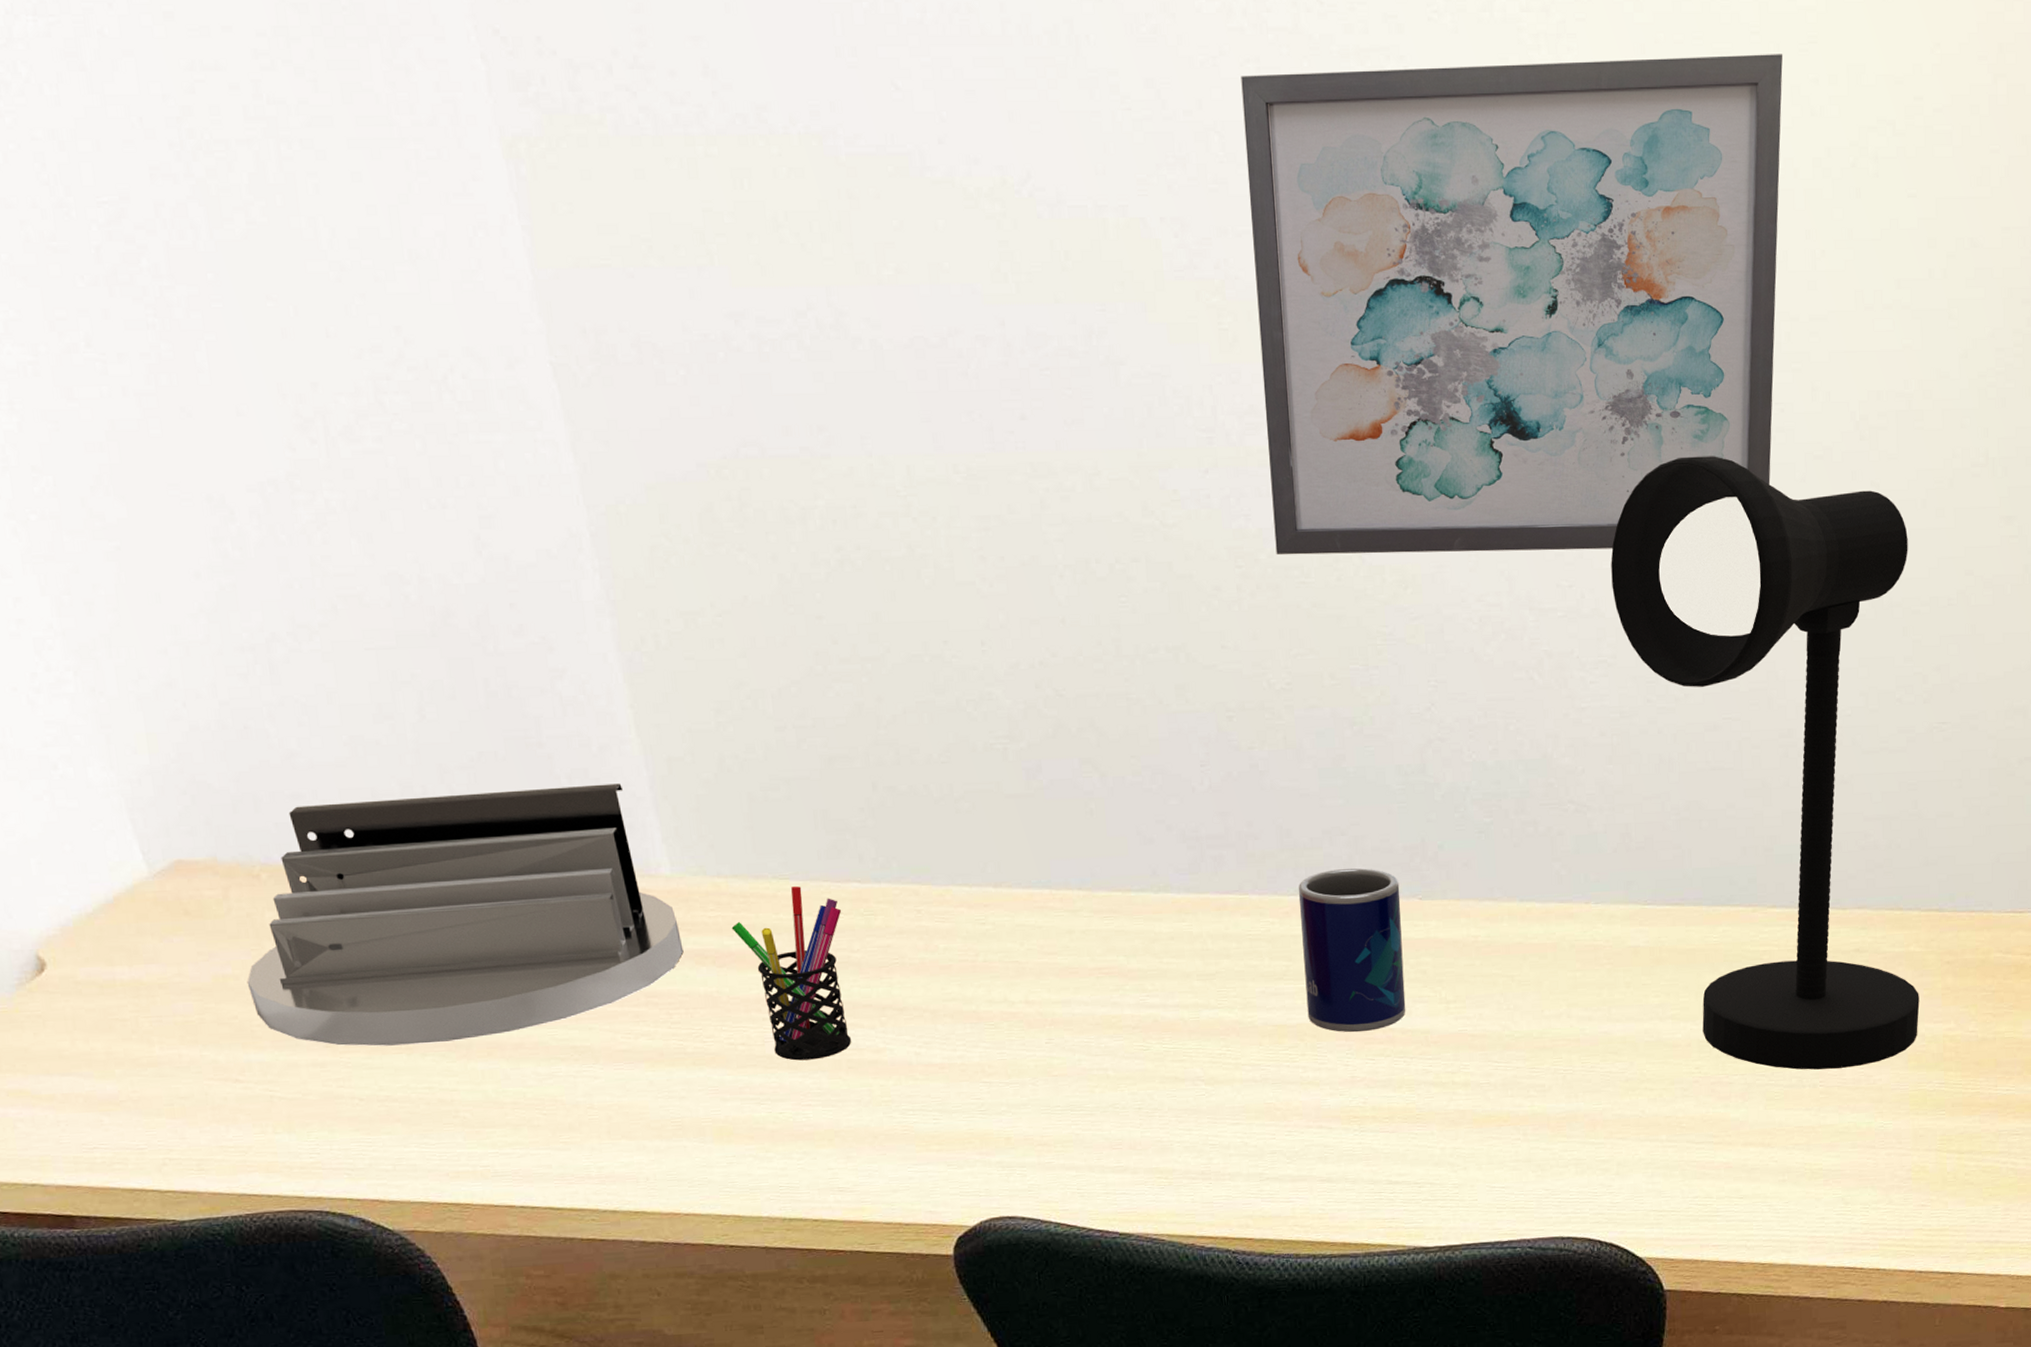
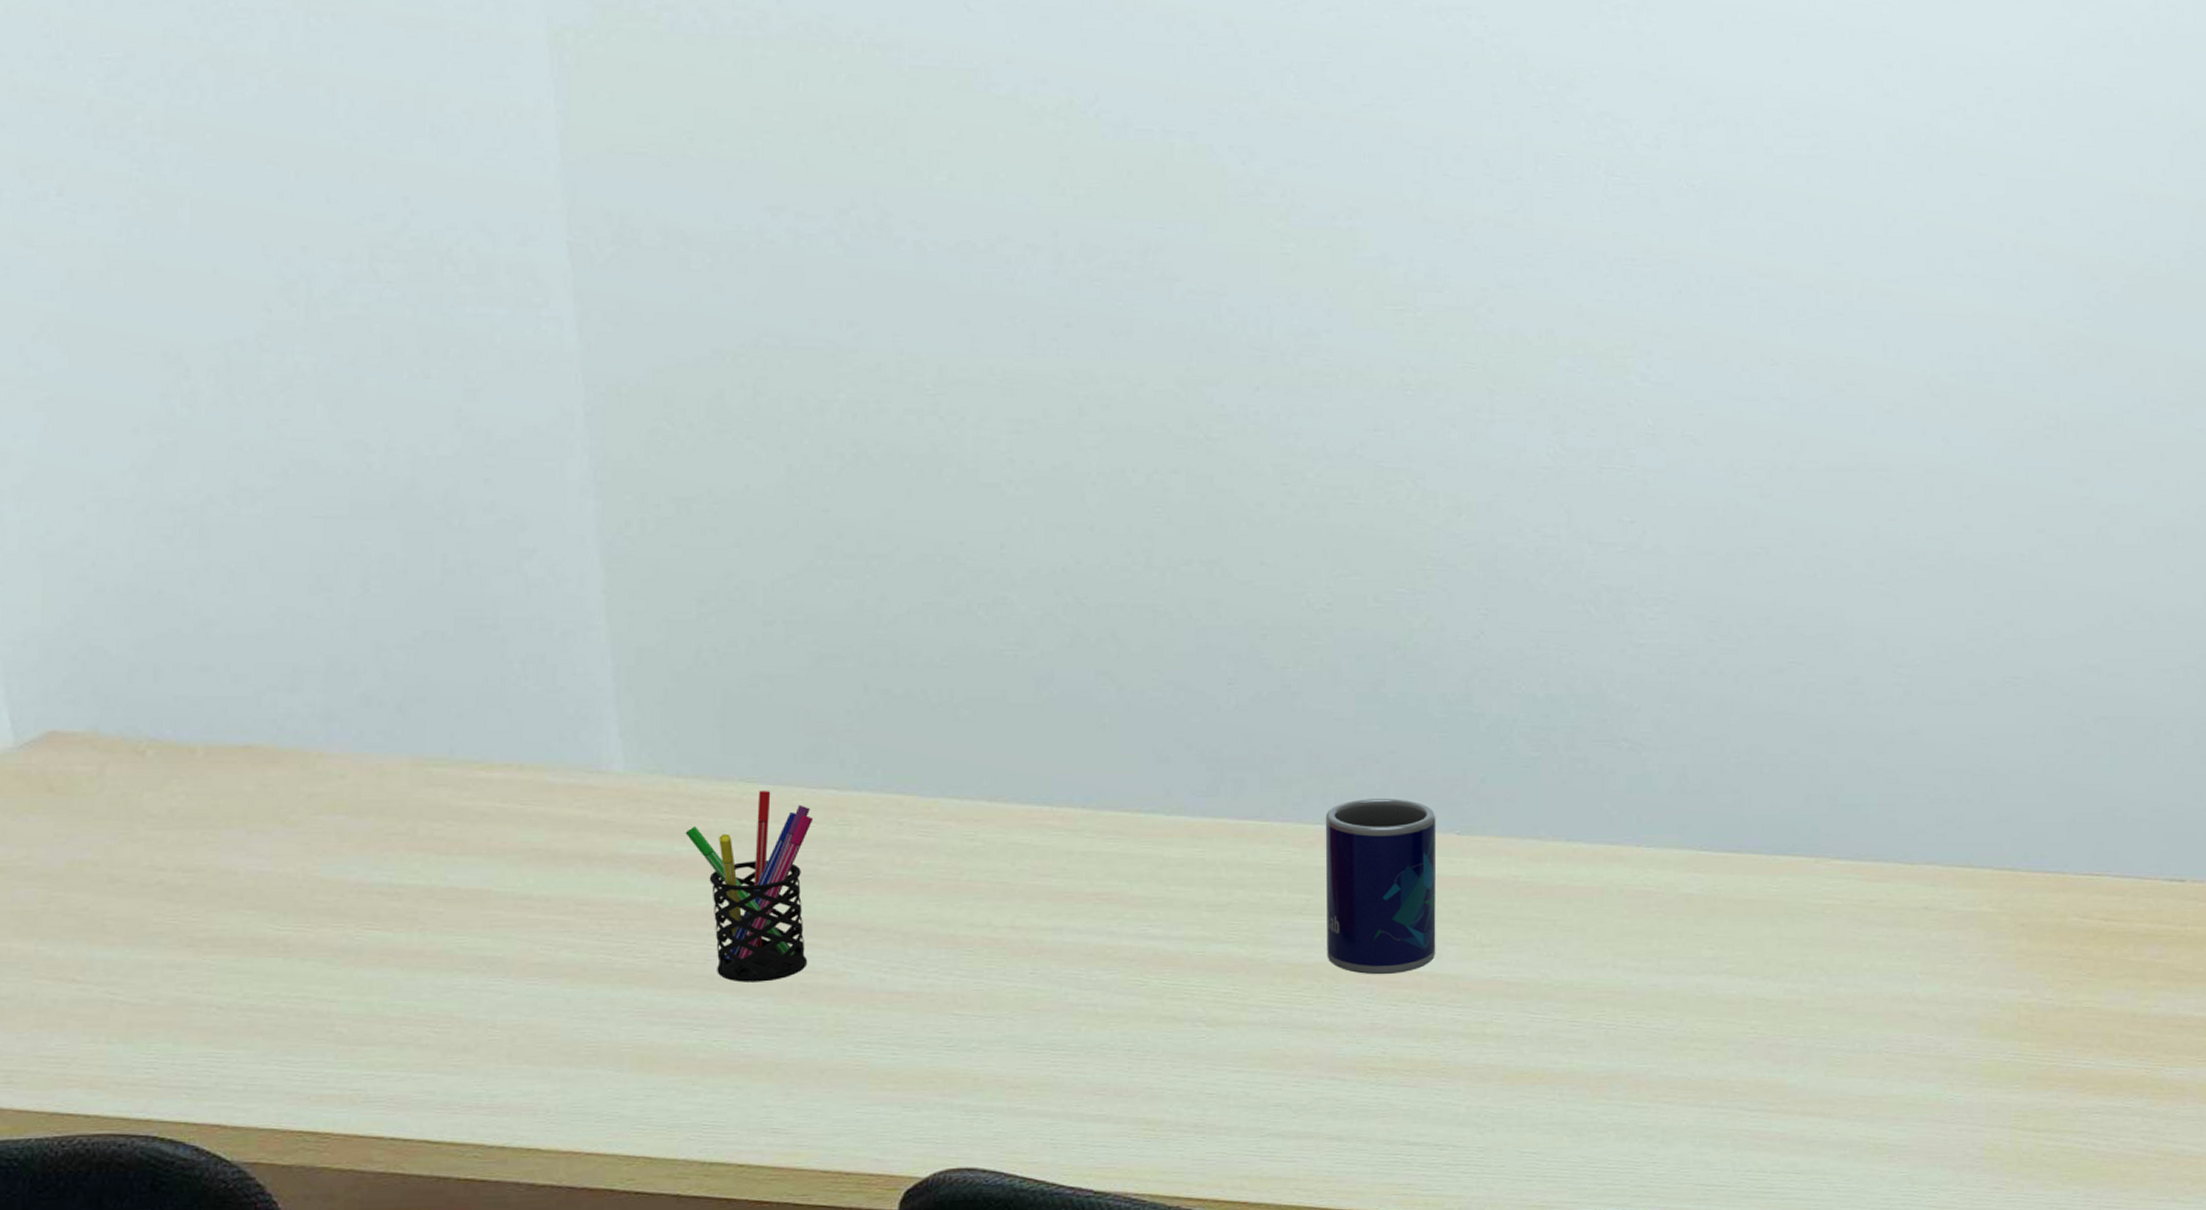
desk organizer: present [247,783,684,1046] -> none [107,671,627,948]
wall art: present [1241,54,1783,556] -> none [1321,22,1858,488]
desk lamp: present [1611,456,1920,1070] -> none [1675,403,1993,1034]

